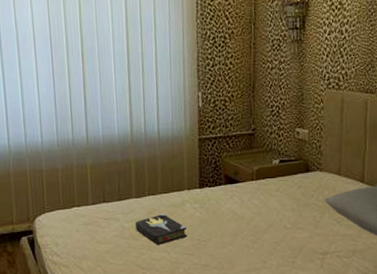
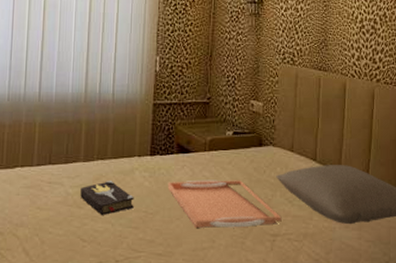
serving tray: none [218,205,331,251] -> present [167,179,282,228]

